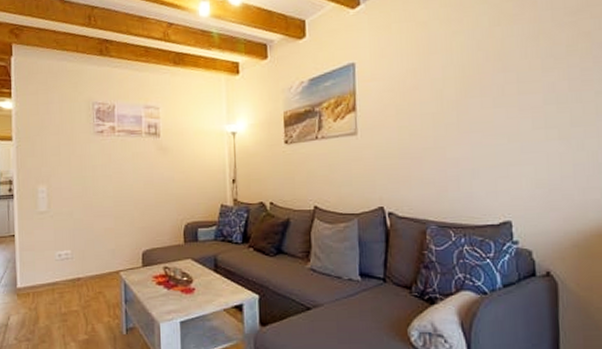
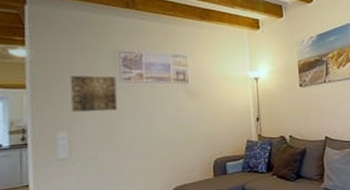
wall art: none [48,128,91,166] -> present [69,75,118,112]

